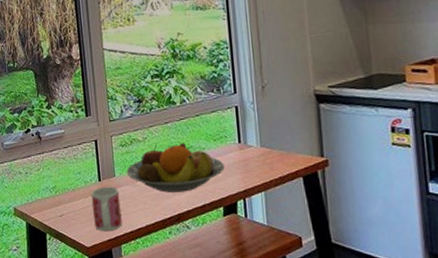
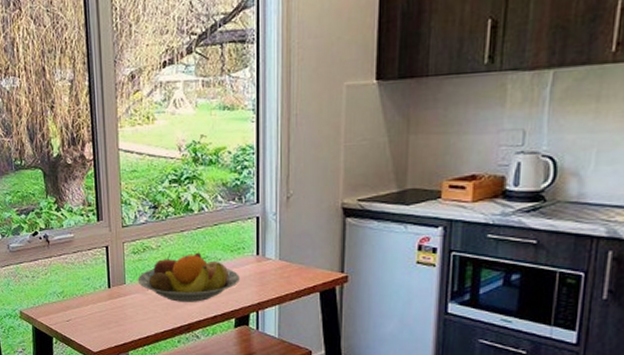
mug: present [91,186,122,232] -> none [99,293,131,338]

